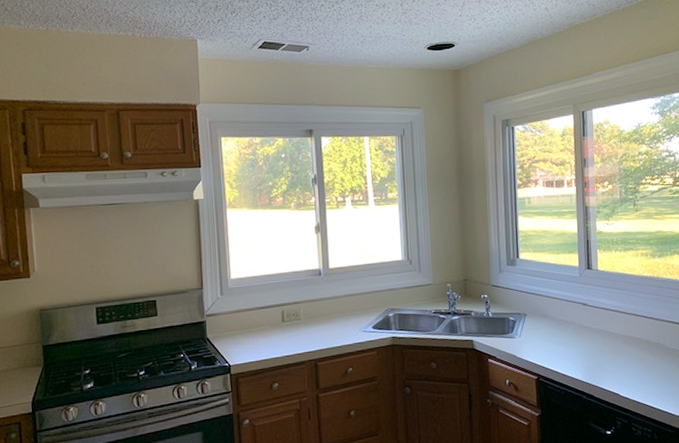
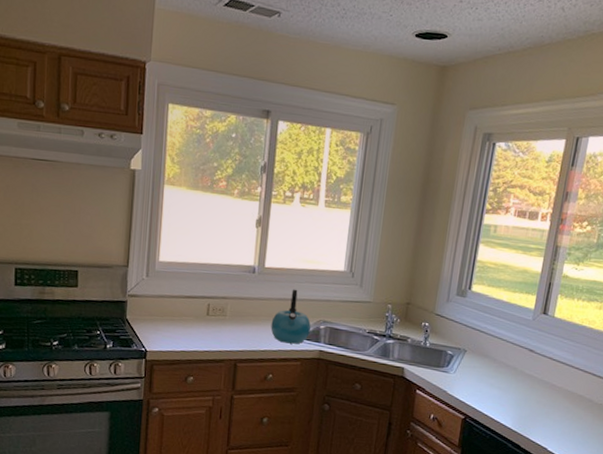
kettle: none [343,284,380,336] -> present [271,289,311,344]

